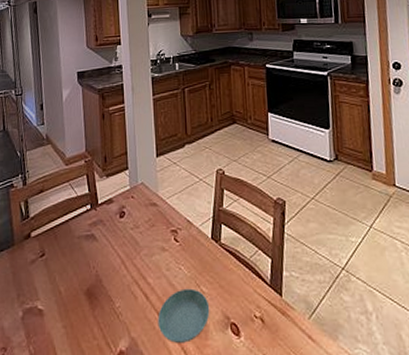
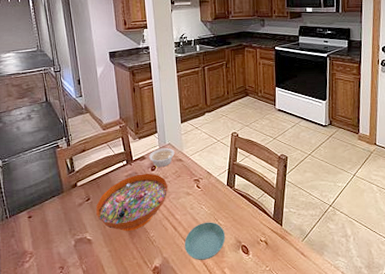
decorative bowl: none [51,222,139,300] -> present [96,174,168,232]
legume: none [117,188,148,213] -> present [149,148,175,167]

